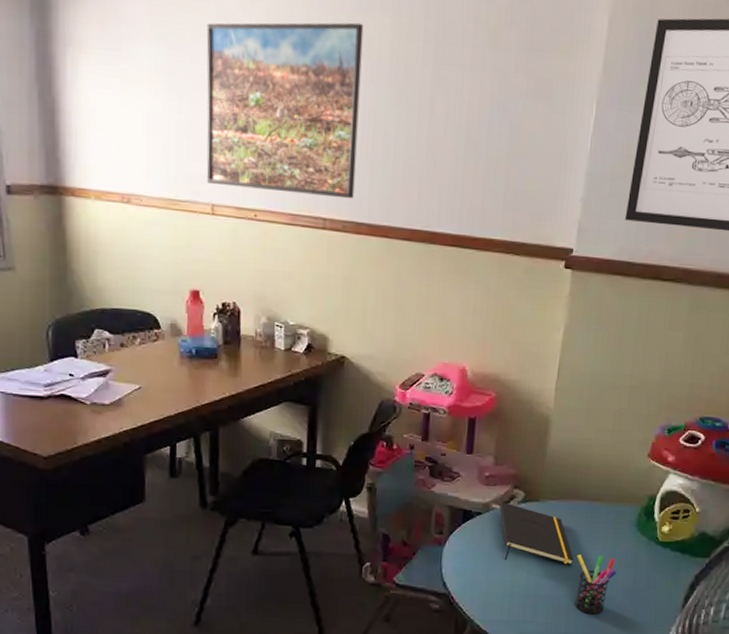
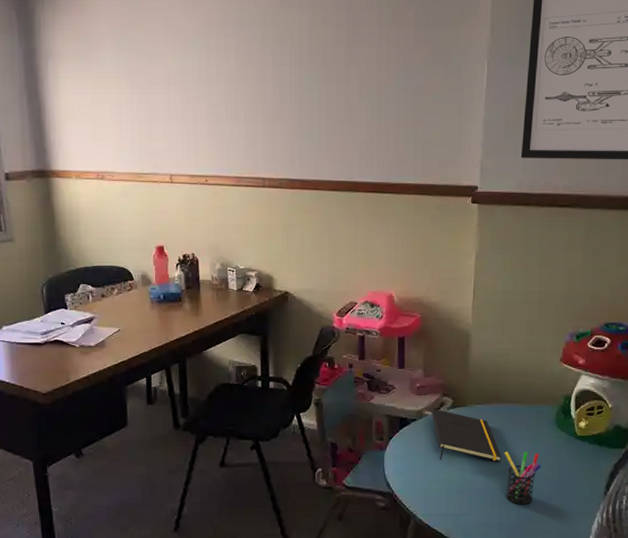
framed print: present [206,22,364,199] -> none [158,17,287,161]

